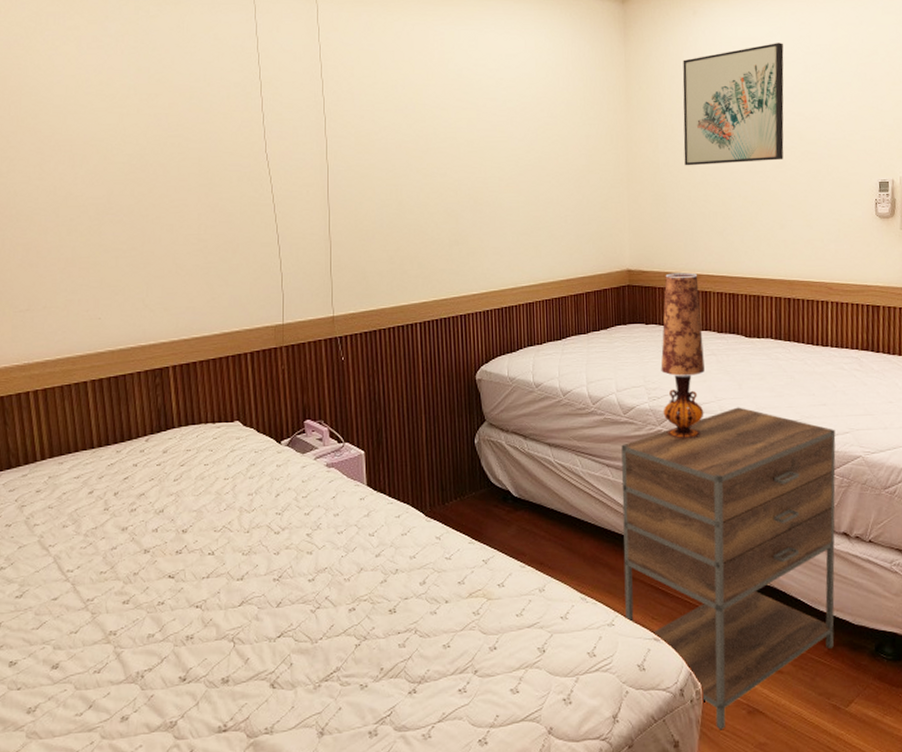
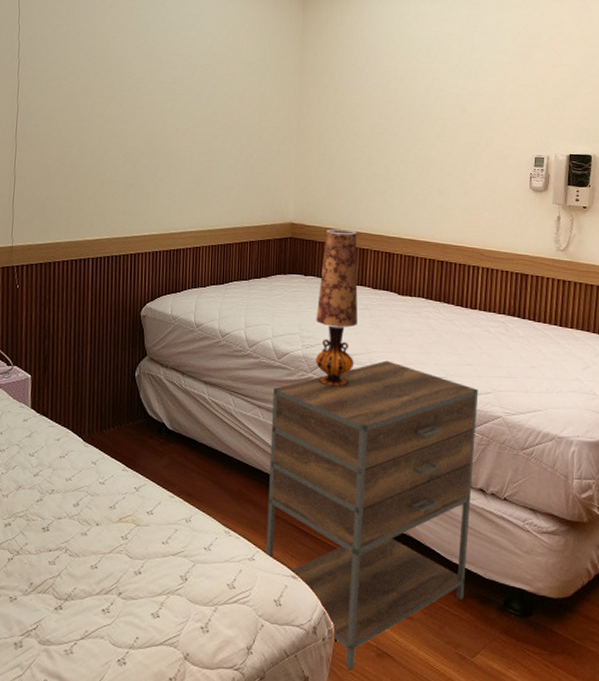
wall art: present [682,43,784,166] -> none [351,20,452,130]

